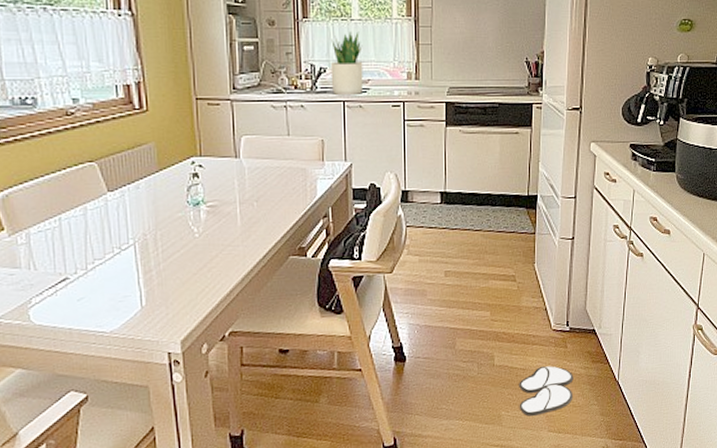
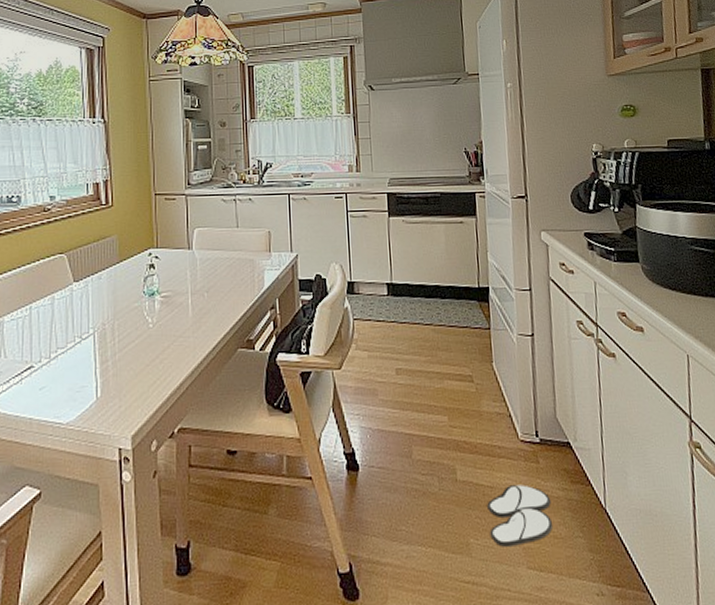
planter: present [330,31,364,96] -> none [276,129,307,189]

